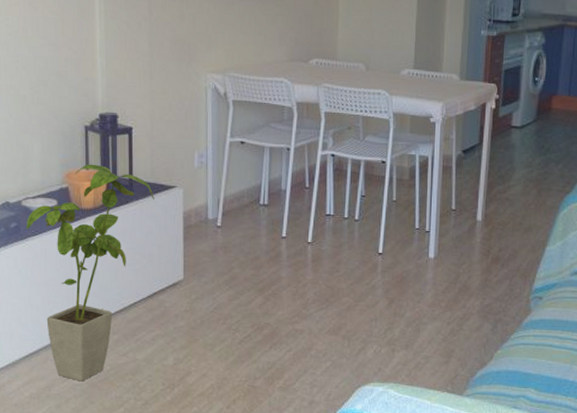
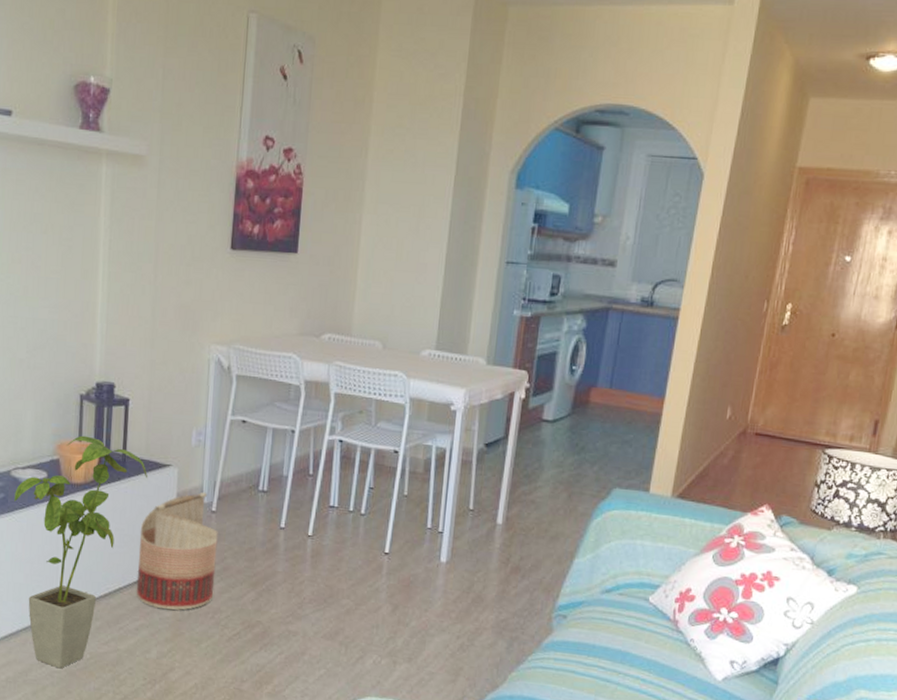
basket: none [150,209,225,319] -> present [137,492,218,610]

